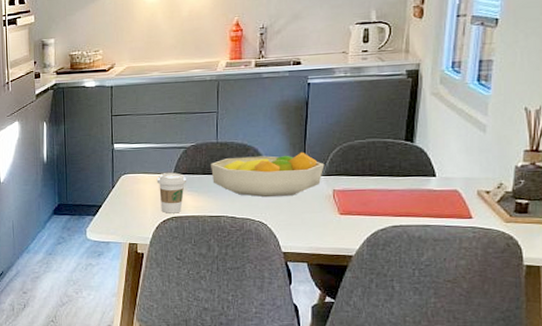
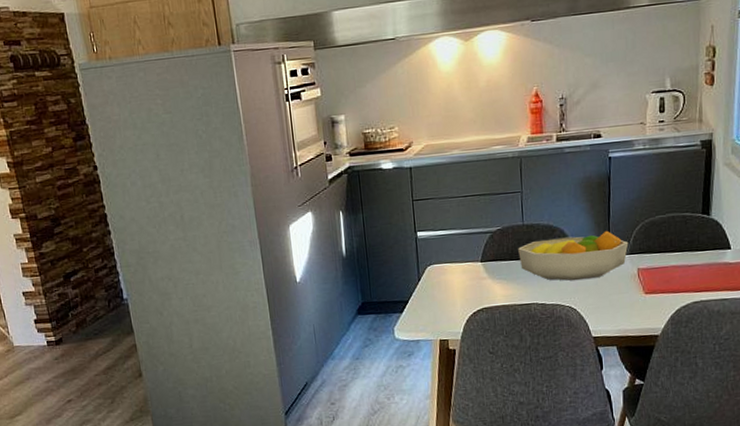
coffee cup: present [156,173,187,214] -> none [464,260,495,305]

